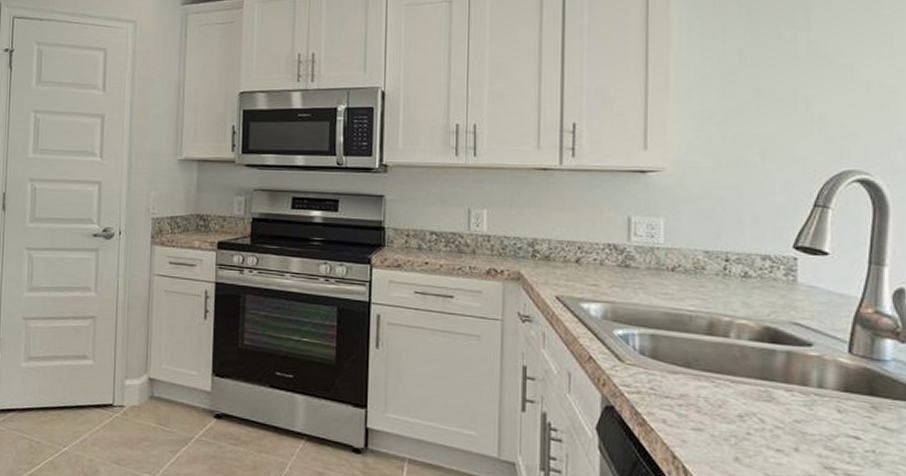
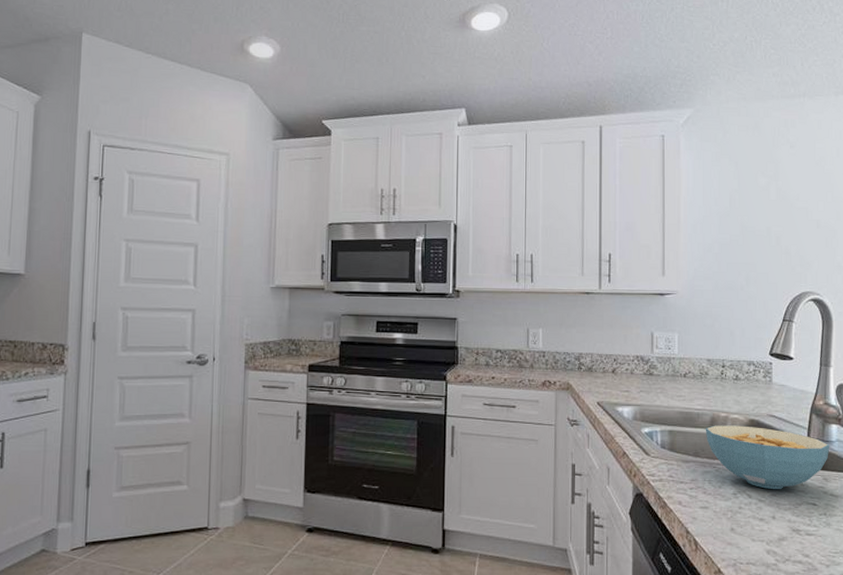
cereal bowl: none [700,331,882,416] -> present [705,425,830,490]

